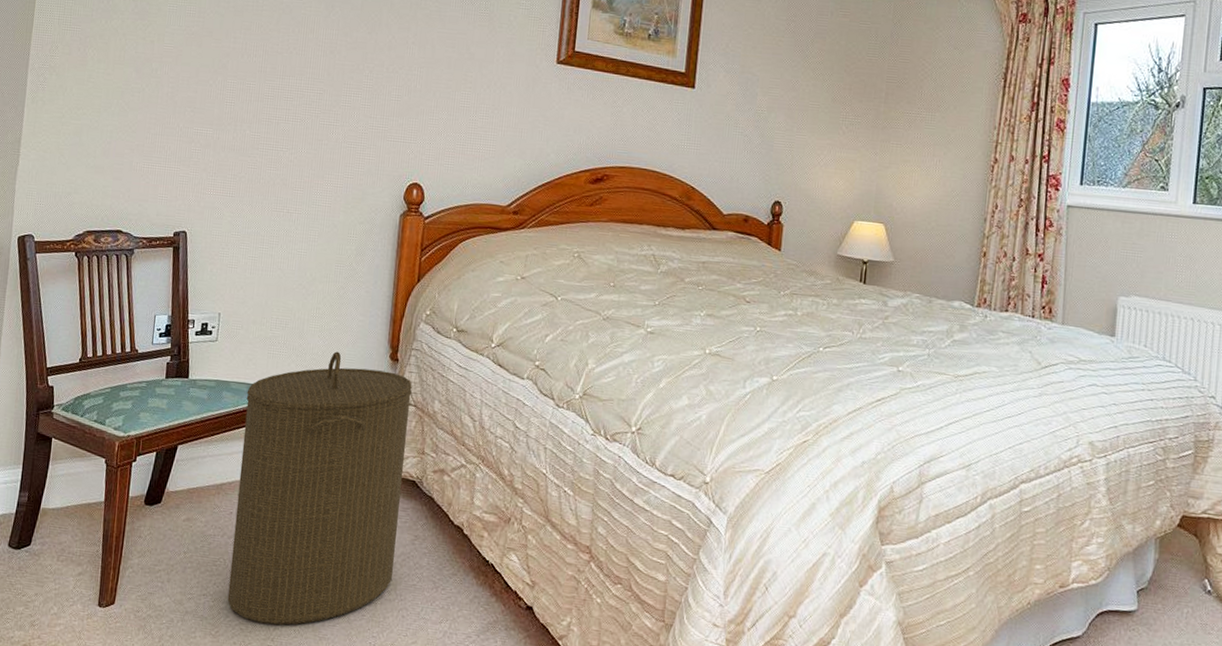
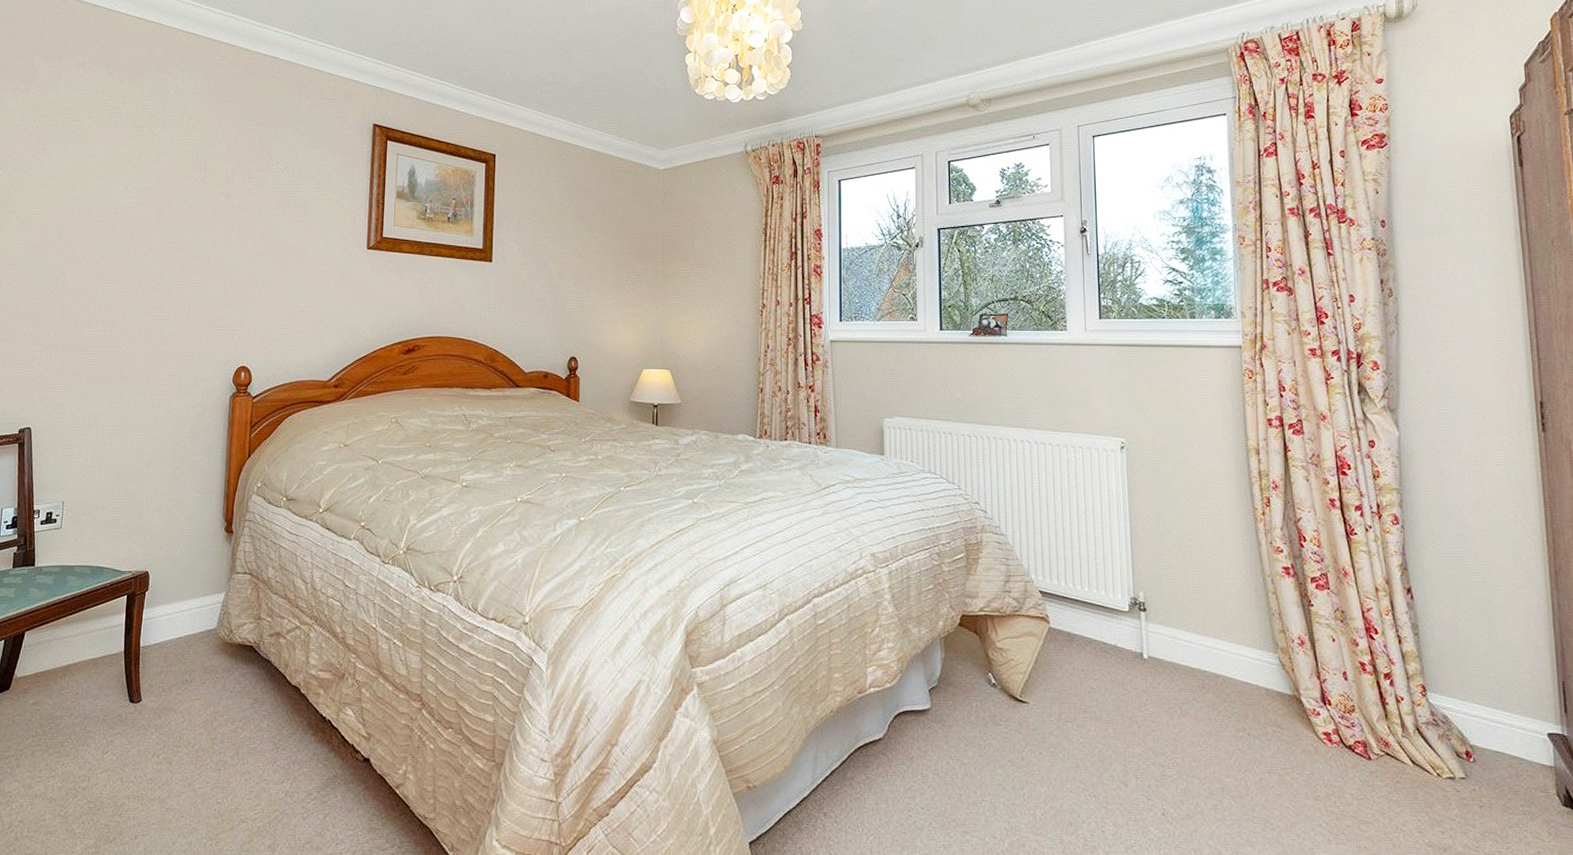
laundry hamper: present [227,351,412,626] -> none [75,528,247,801]

